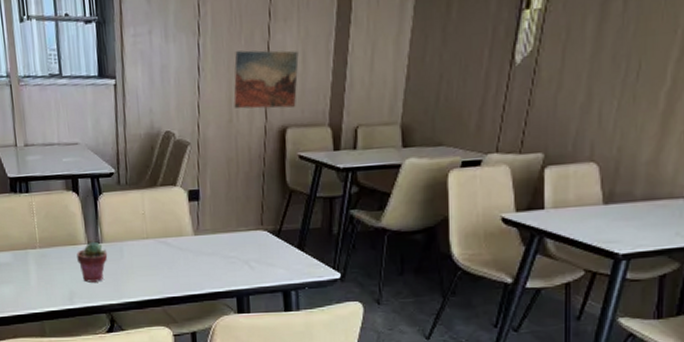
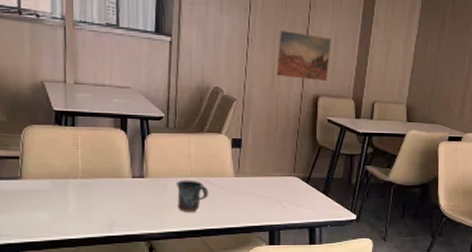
potted succulent: present [77,241,108,283] -> none [120,176,151,213]
mug: none [132,242,168,280] -> present [175,180,209,212]

